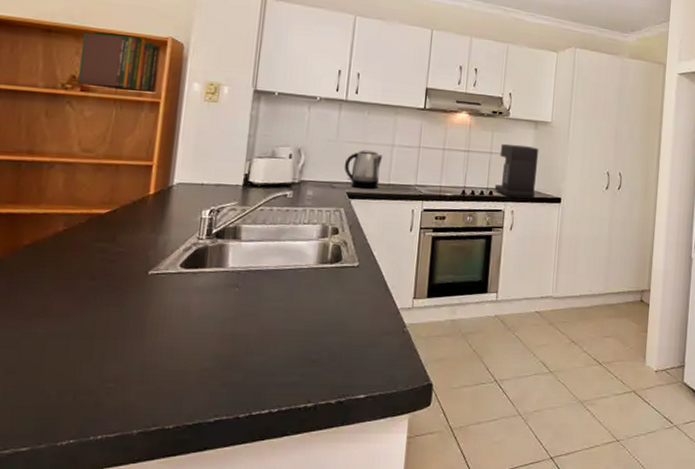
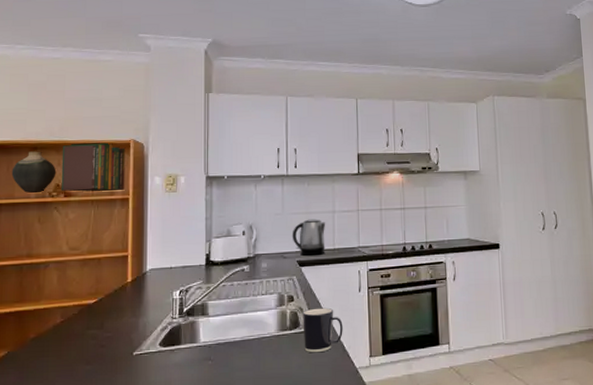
vase: none [15,33,73,83] -> present [11,151,55,194]
mug: none [344,243,389,290] -> present [302,307,343,353]
coffee maker: present [494,143,539,198] -> none [433,196,473,248]

